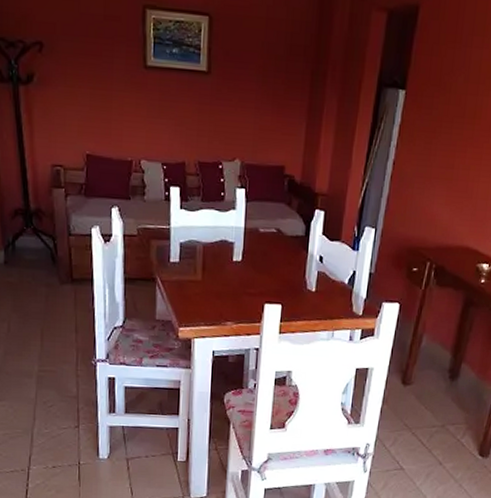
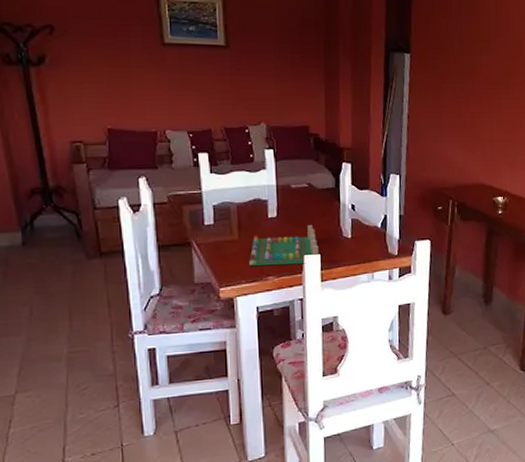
board game: none [210,273,281,314] -> present [249,225,319,266]

